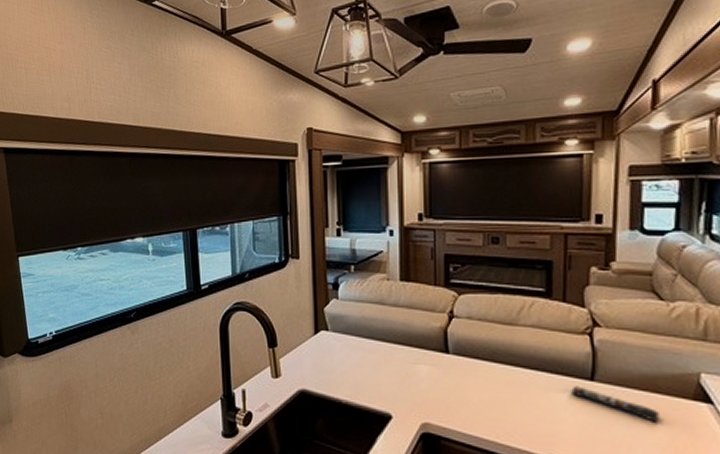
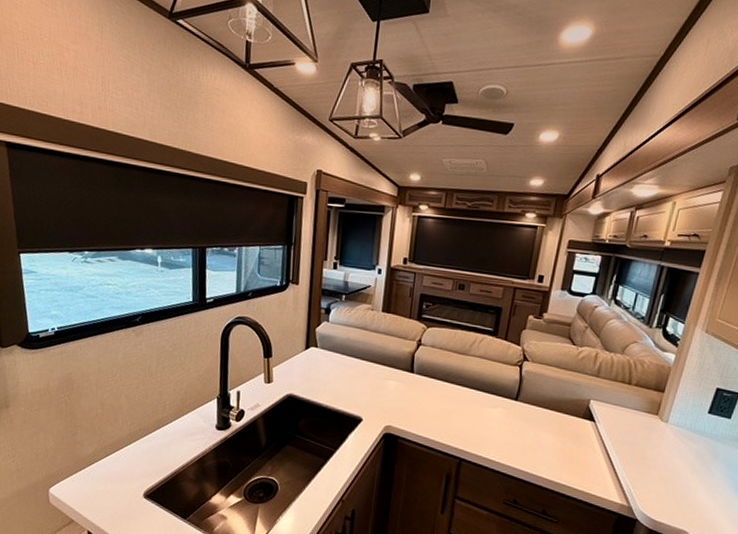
remote control: present [571,386,659,422] -> none [500,403,558,433]

